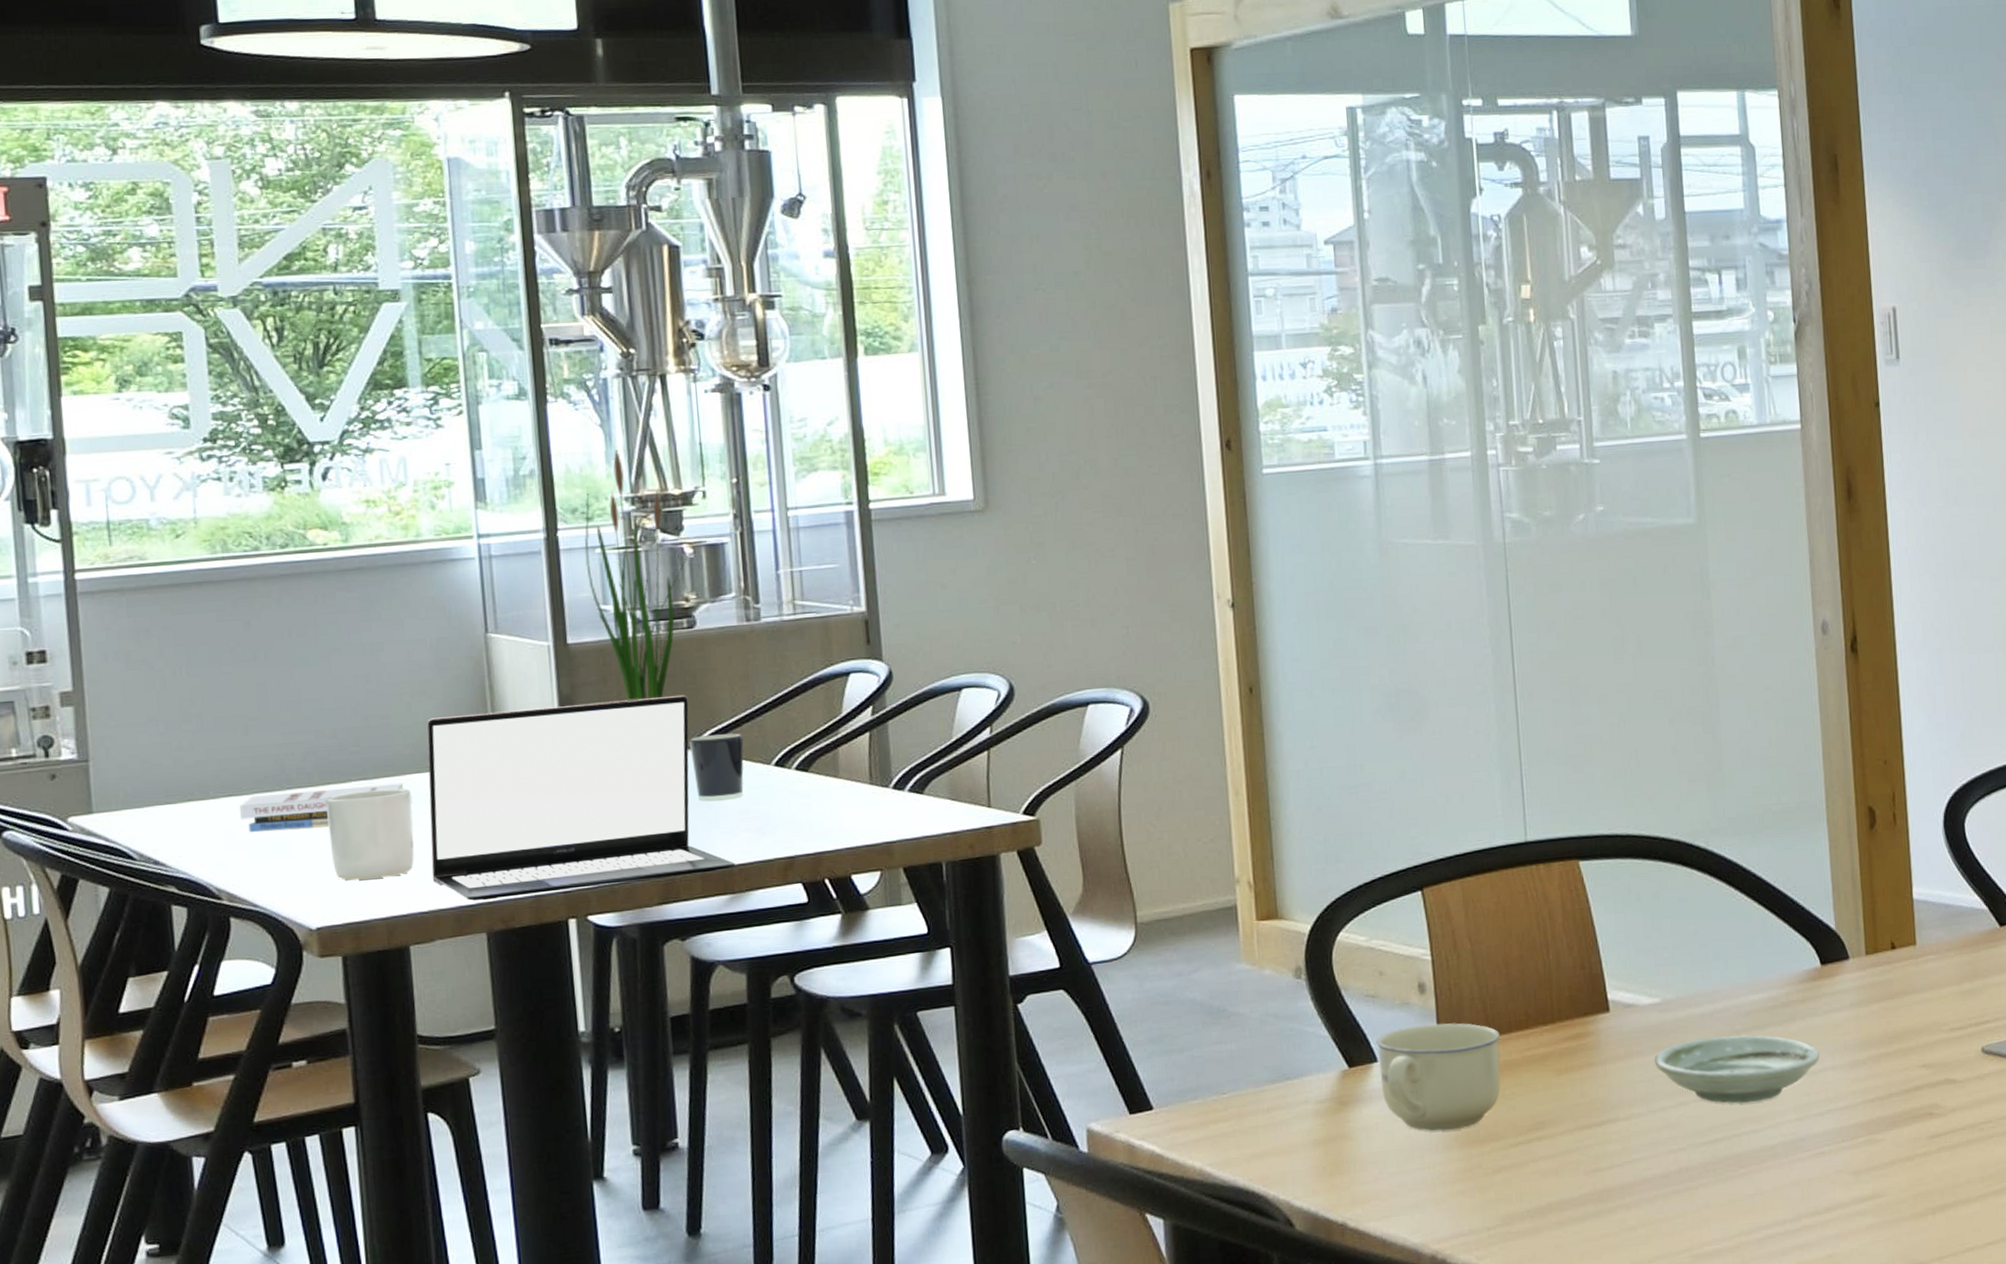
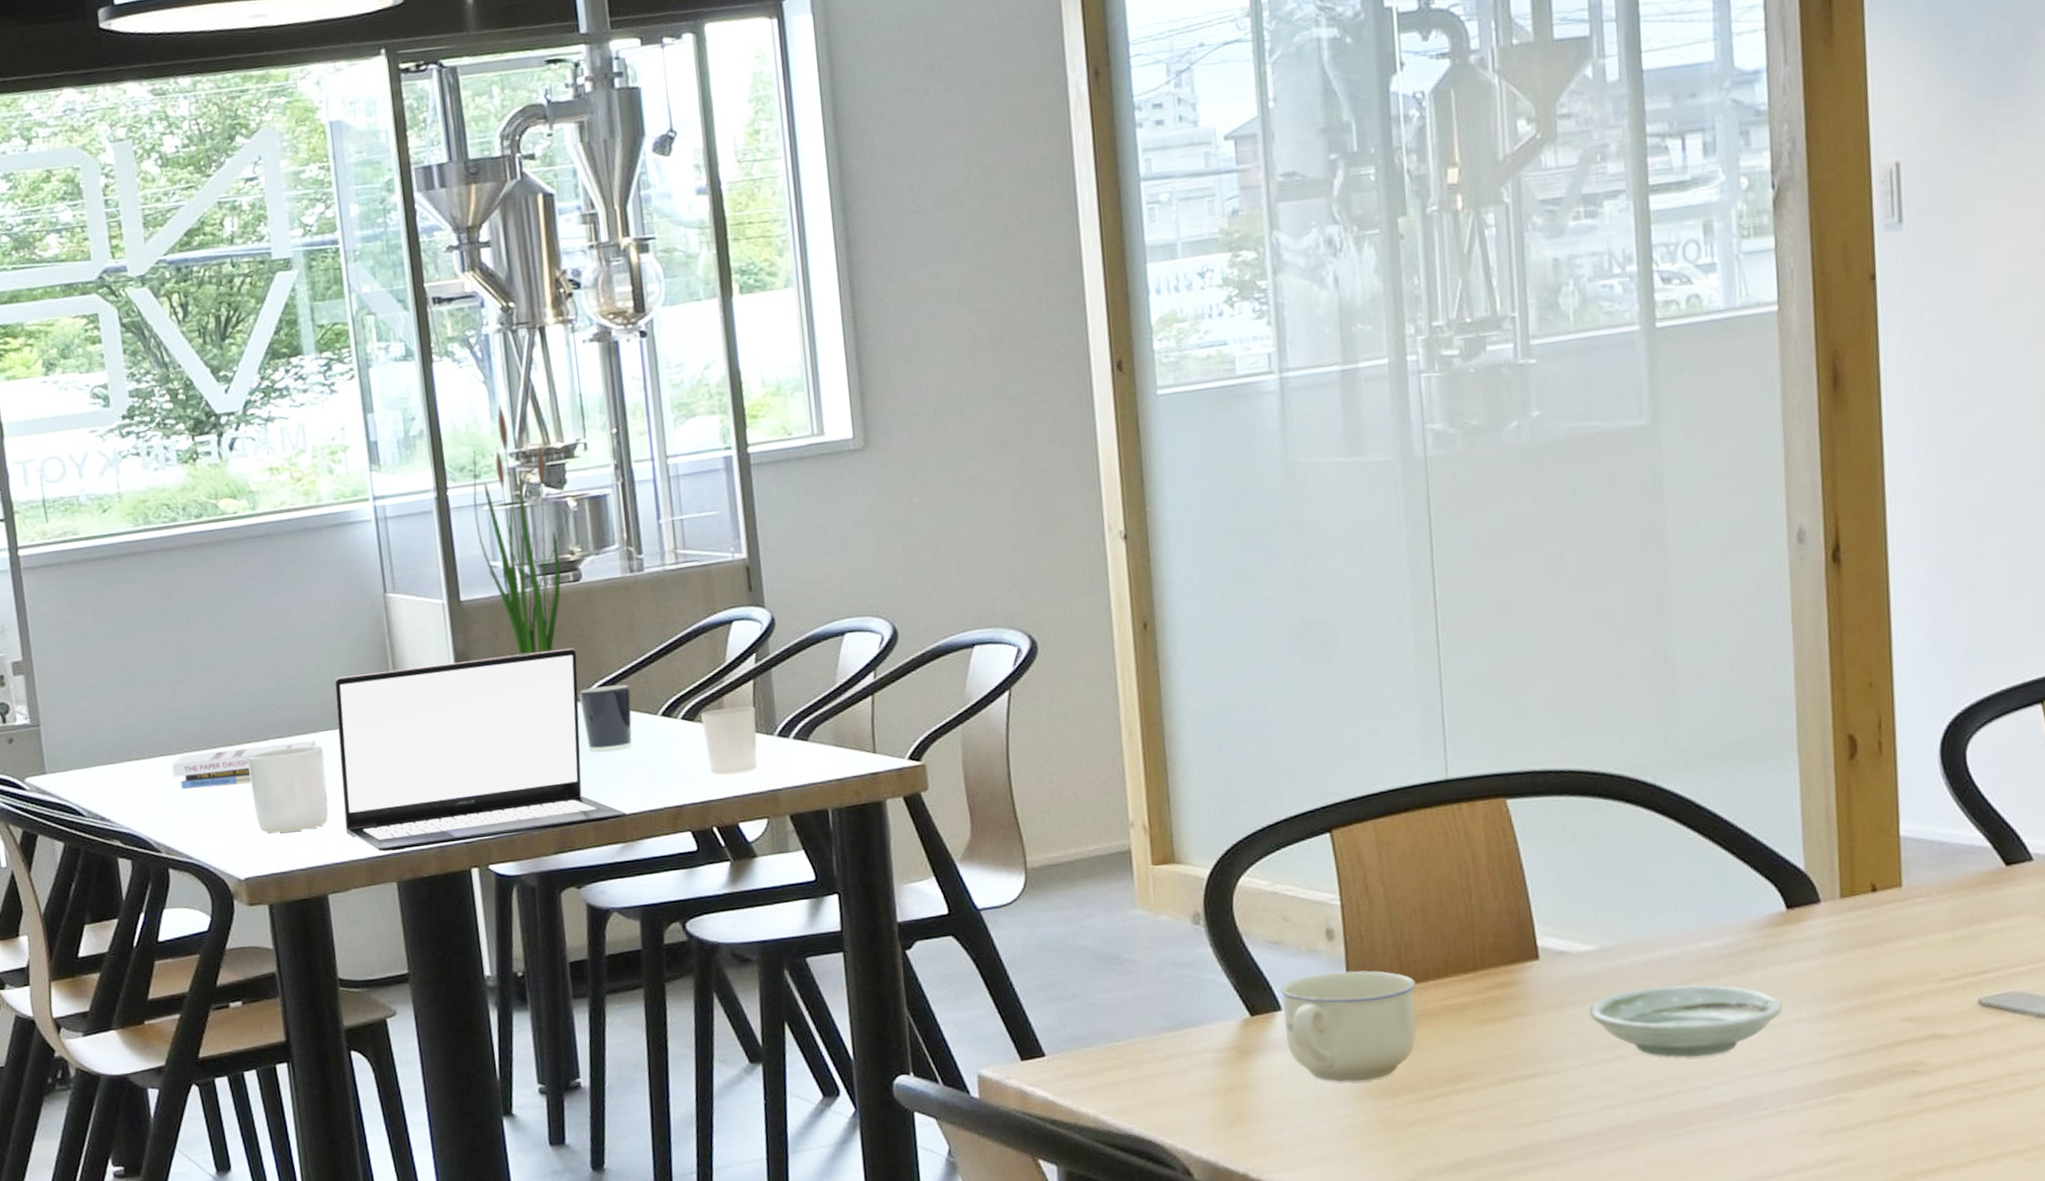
cup: none [815,758,872,828] -> present [701,706,758,776]

